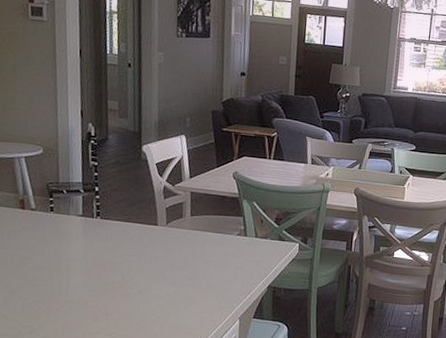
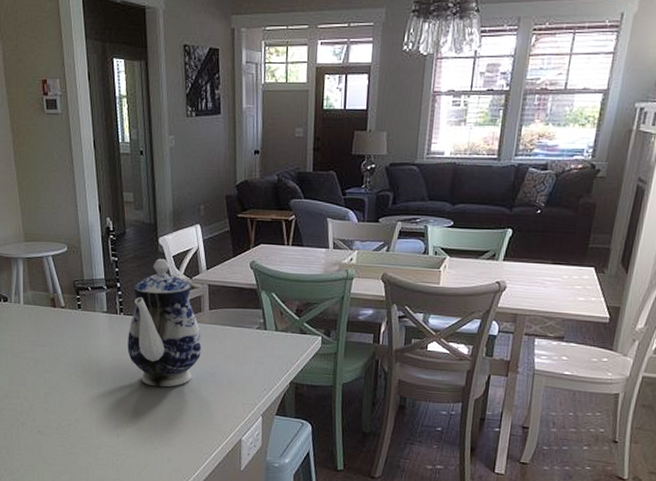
teapot: none [102,165,182,292] -> present [127,258,202,388]

